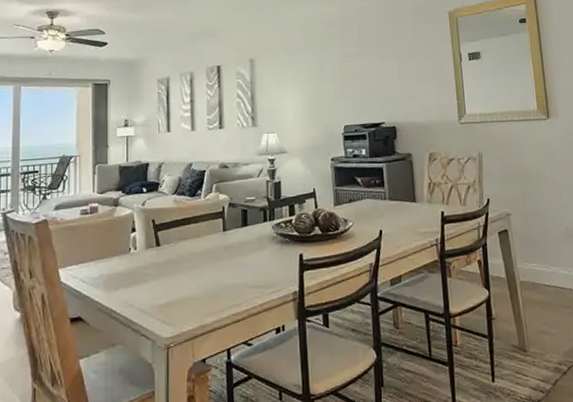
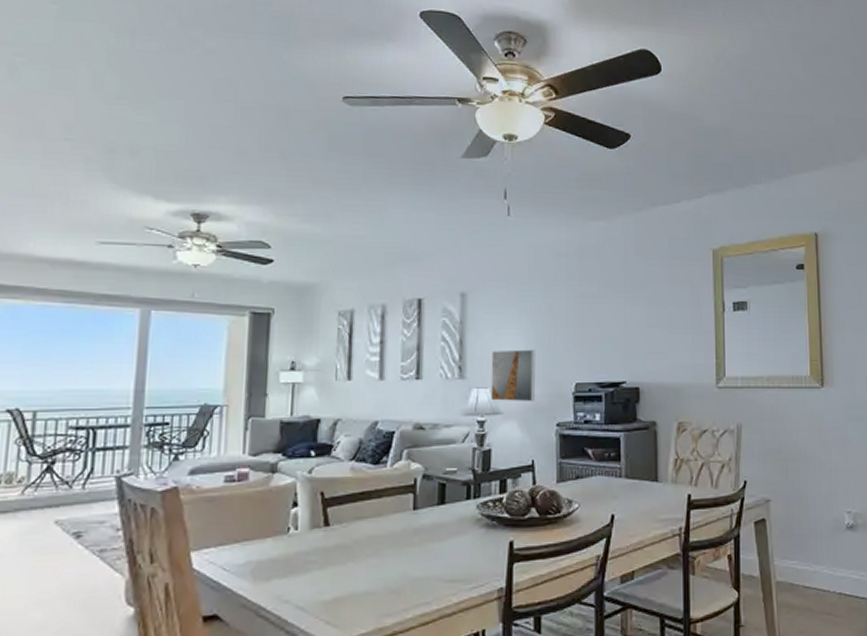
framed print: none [276,100,313,143] -> present [490,349,535,402]

